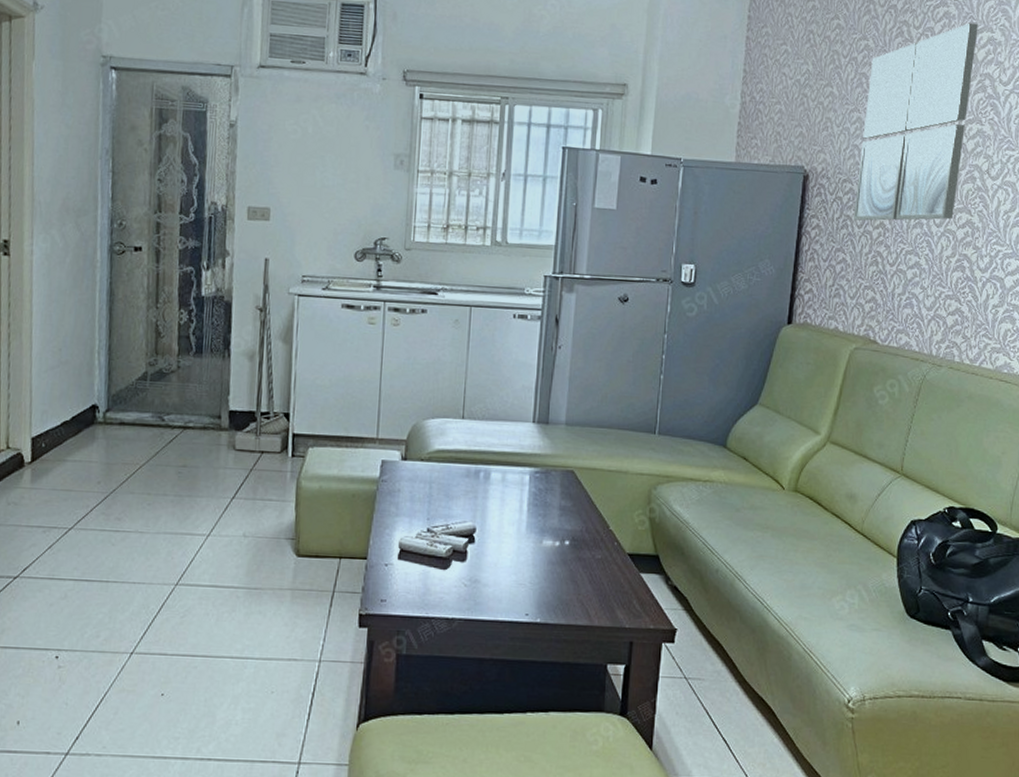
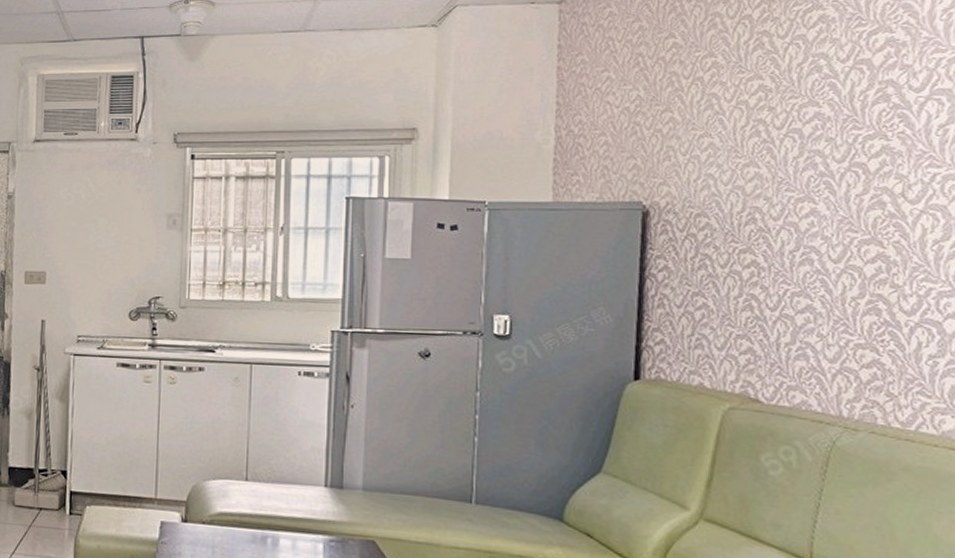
wall art: present [854,22,978,221] -> none [714,24,871,260]

